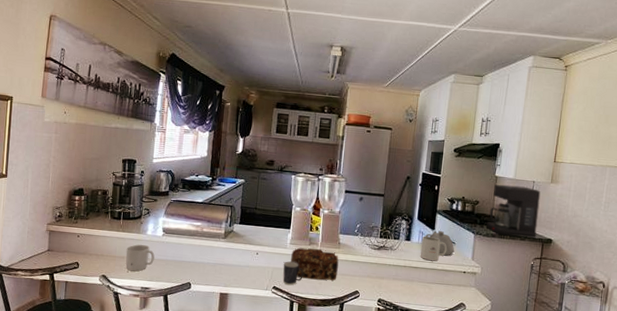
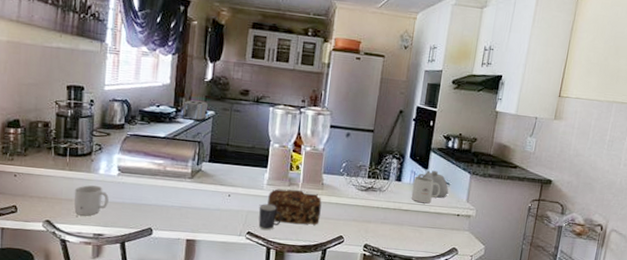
toaster: none [217,170,240,189] -> present [182,100,209,122]
coffee maker: present [486,184,541,238] -> none [483,120,543,179]

